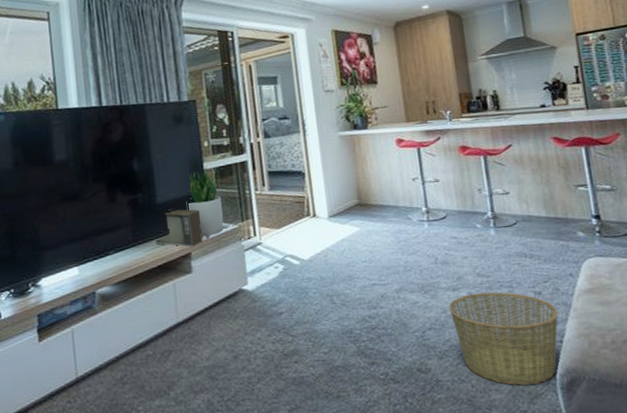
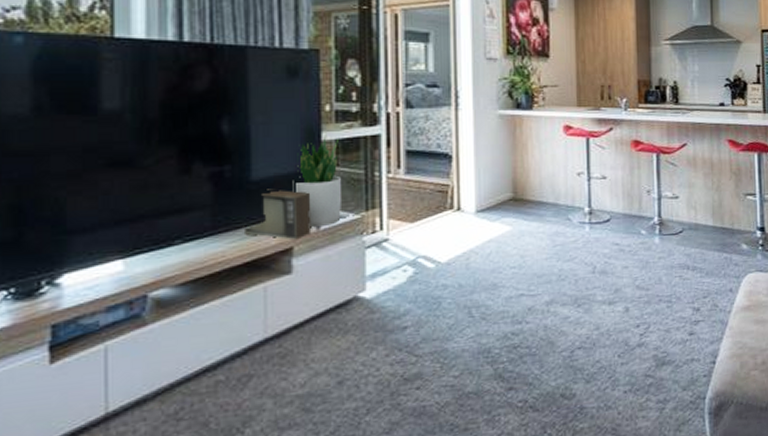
basket: present [448,292,559,386] -> none [602,306,715,412]

